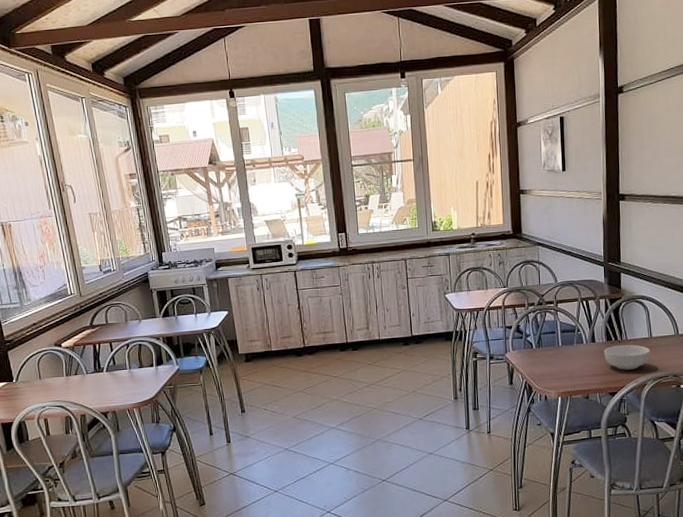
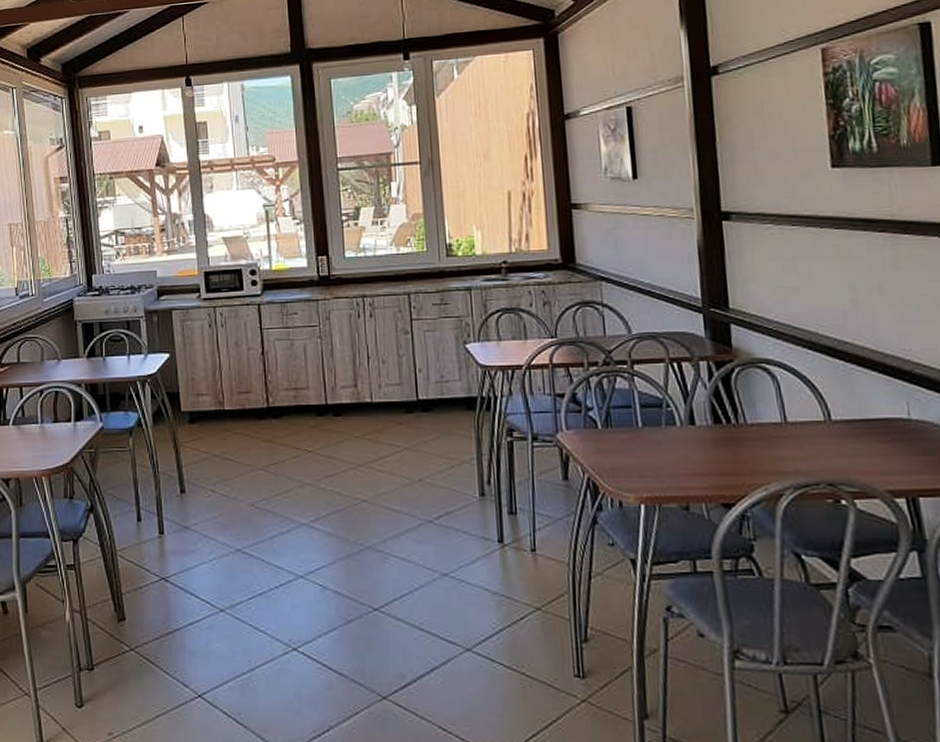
cereal bowl: present [604,344,650,370] -> none [710,430,786,470]

